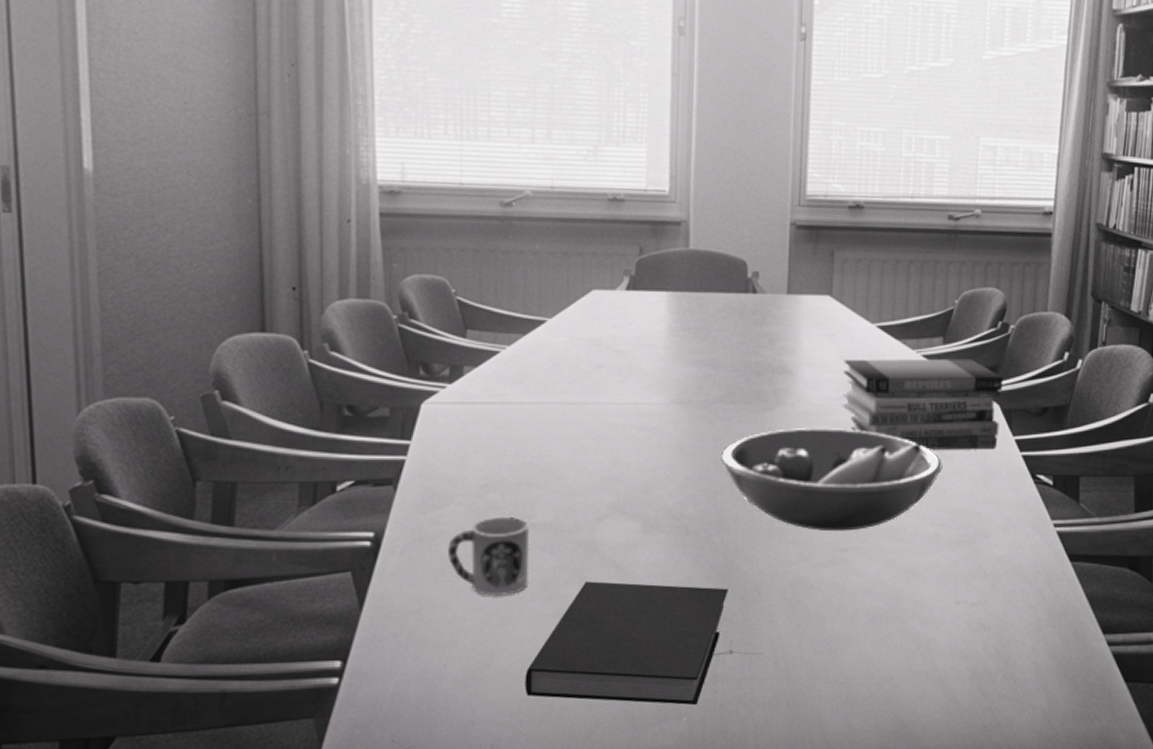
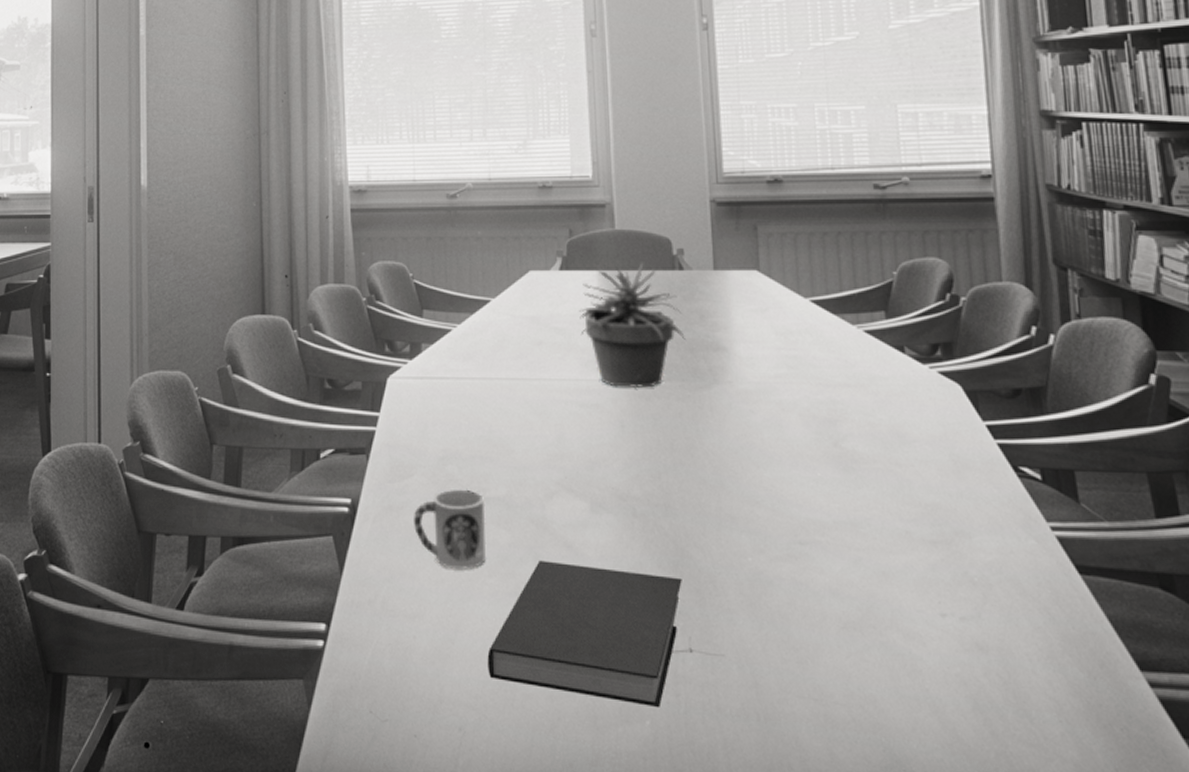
potted plant: none [643,284,754,411] -> present [578,262,687,388]
fruit bowl: present [721,427,943,532] -> none [662,407,904,522]
book stack: present [843,358,1003,451] -> none [779,334,965,436]

